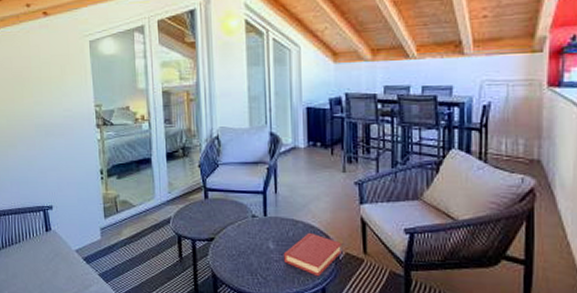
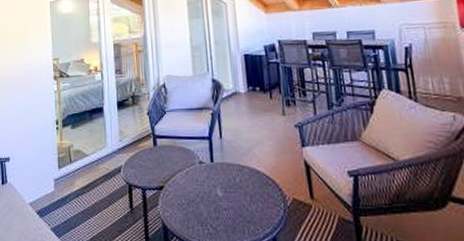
hardback book: present [283,232,341,277] -> none [231,177,289,226]

